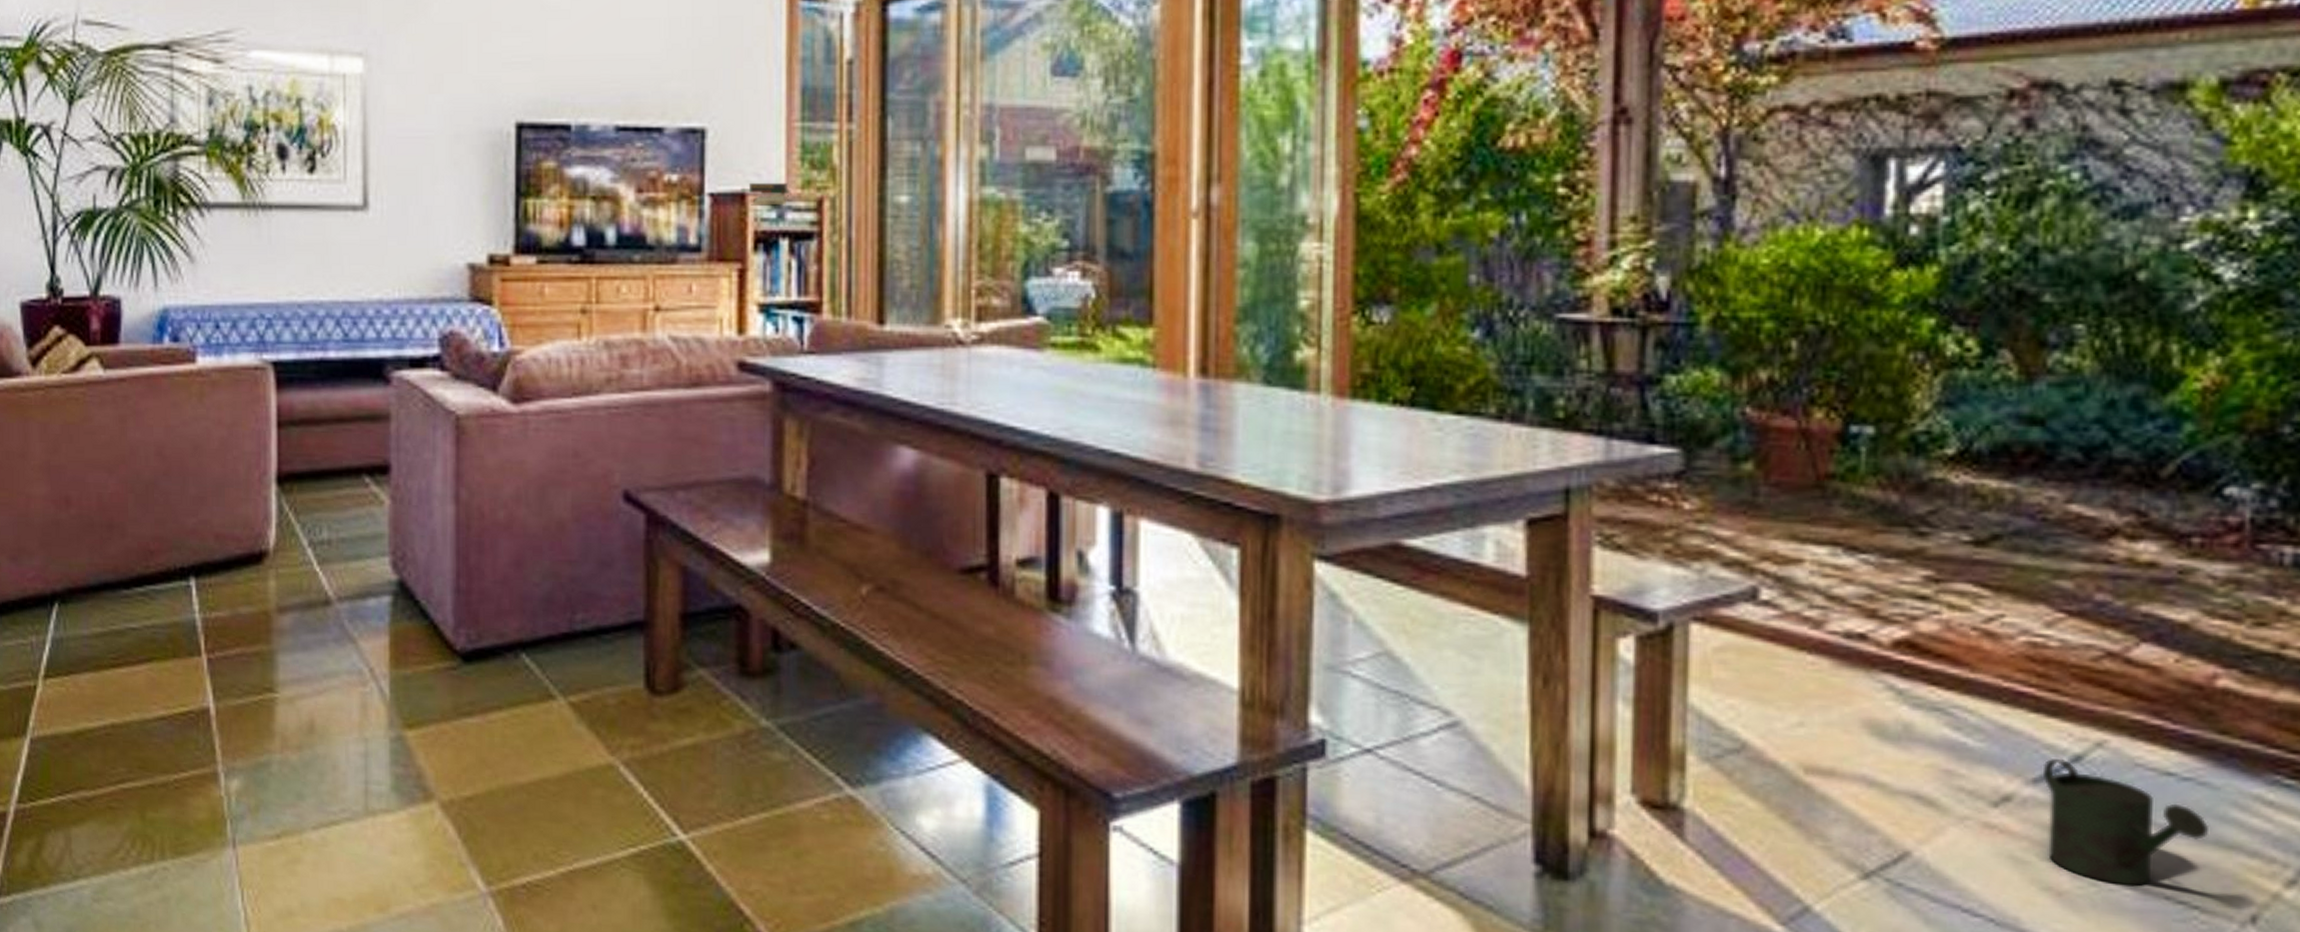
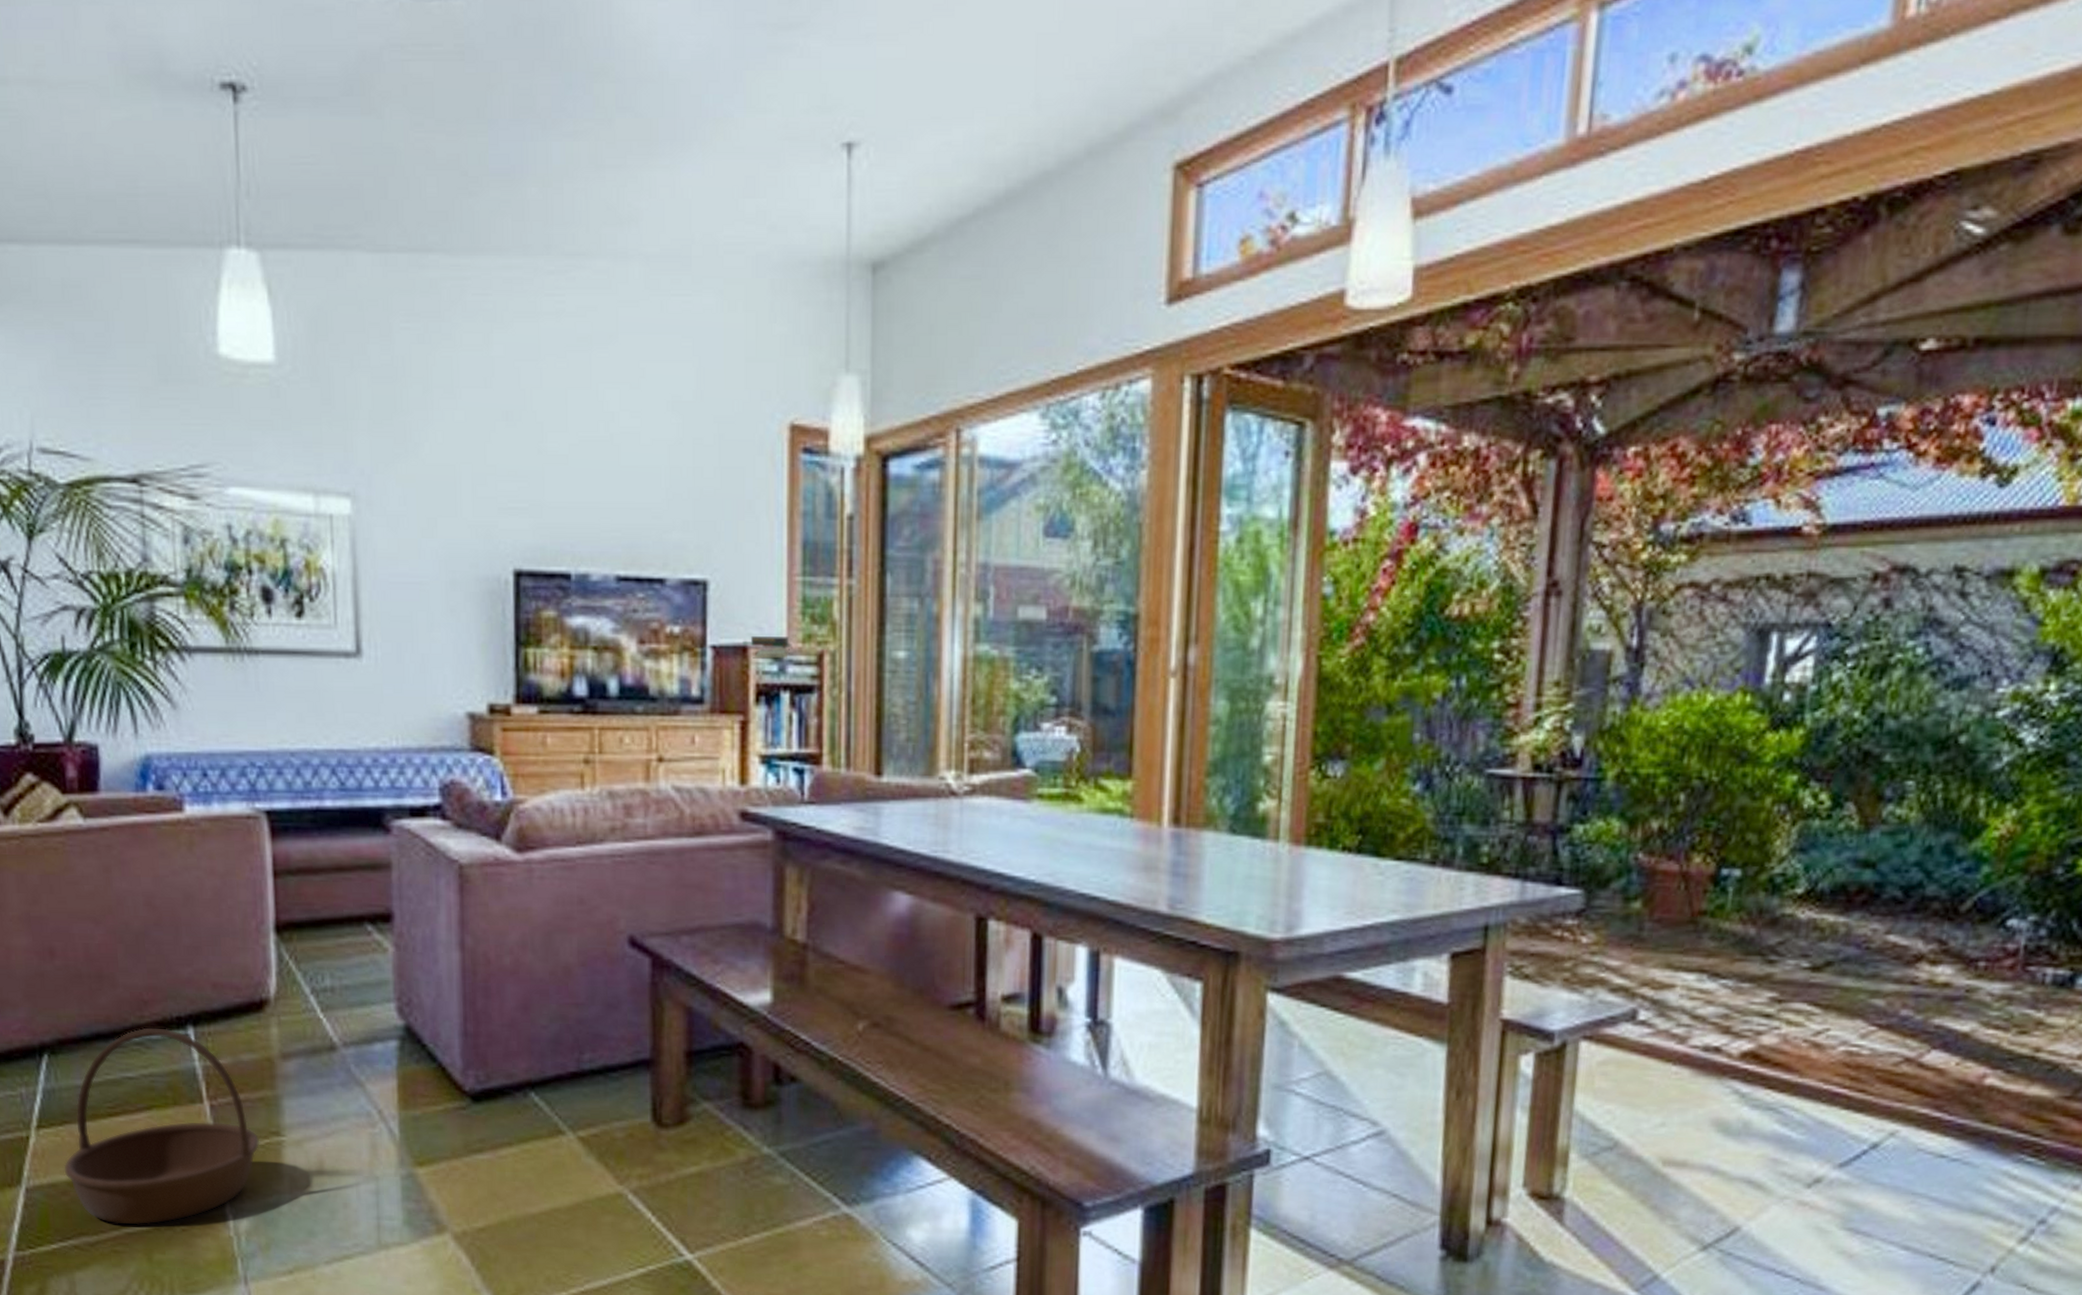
basket: none [67,578,254,781] -> present [64,1027,260,1225]
watering can: present [2042,757,2210,887] -> none [1845,1146,1968,1248]

